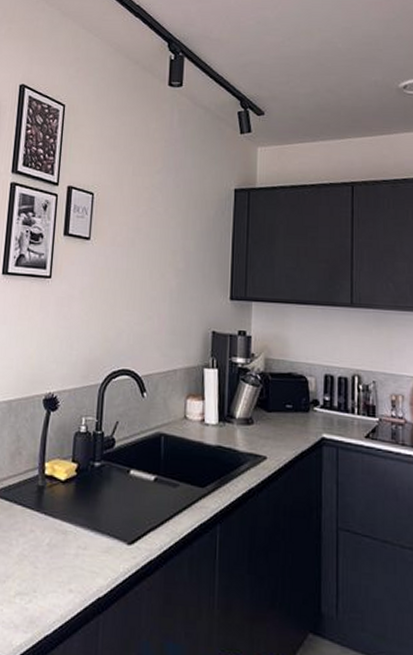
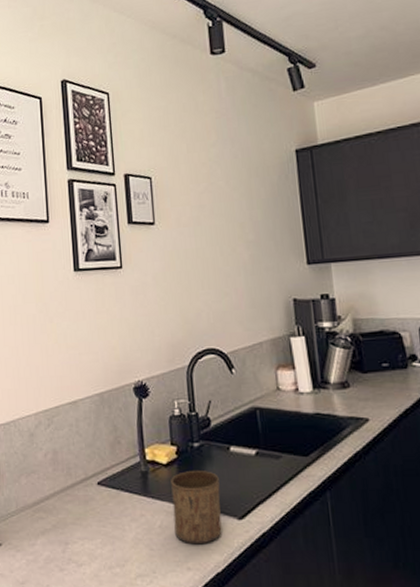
cup: none [62,490,115,567] -> present [171,471,222,545]

